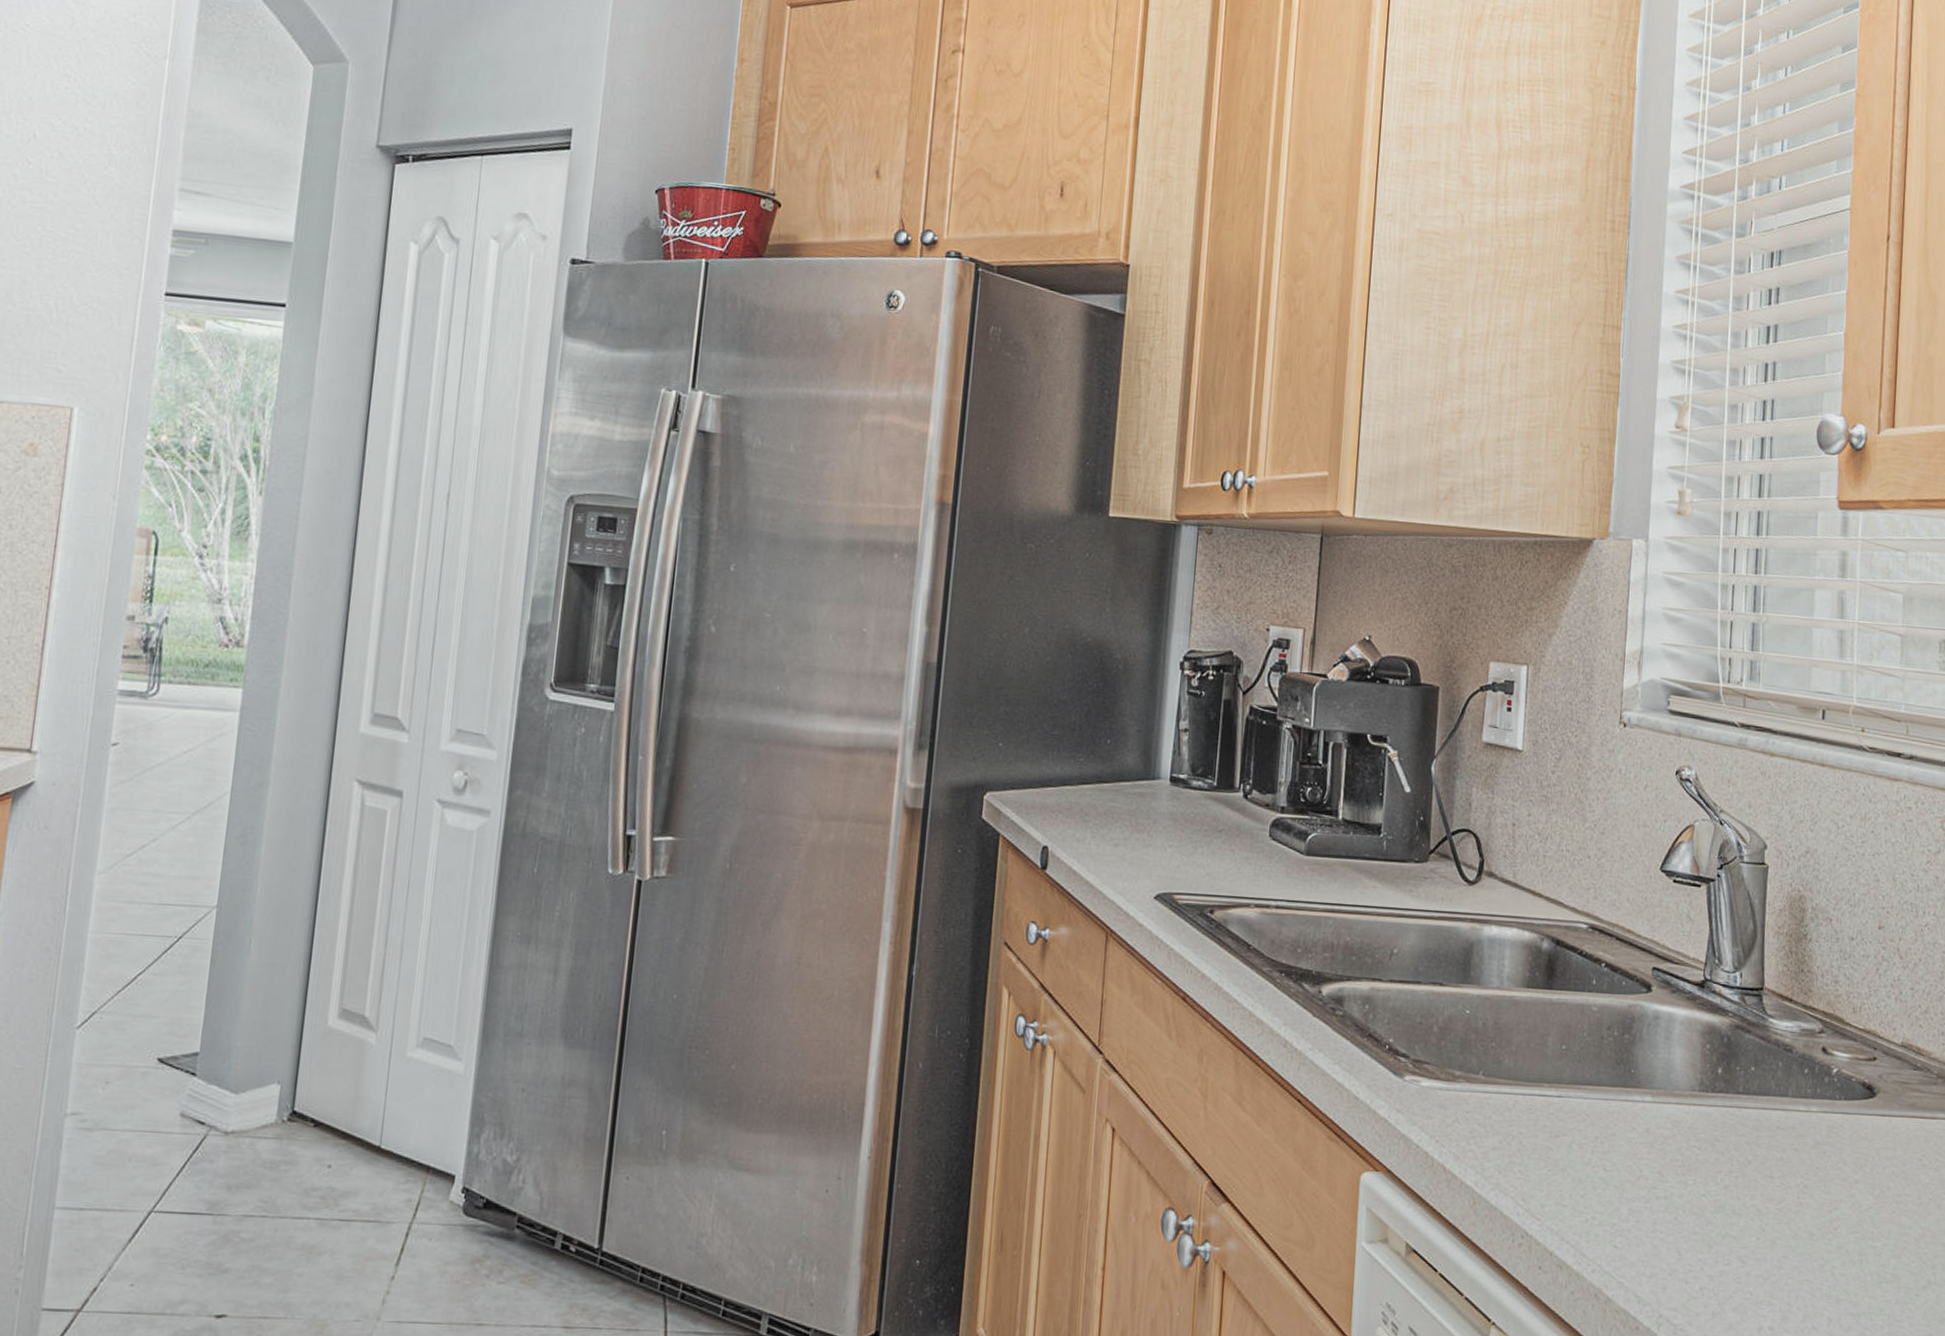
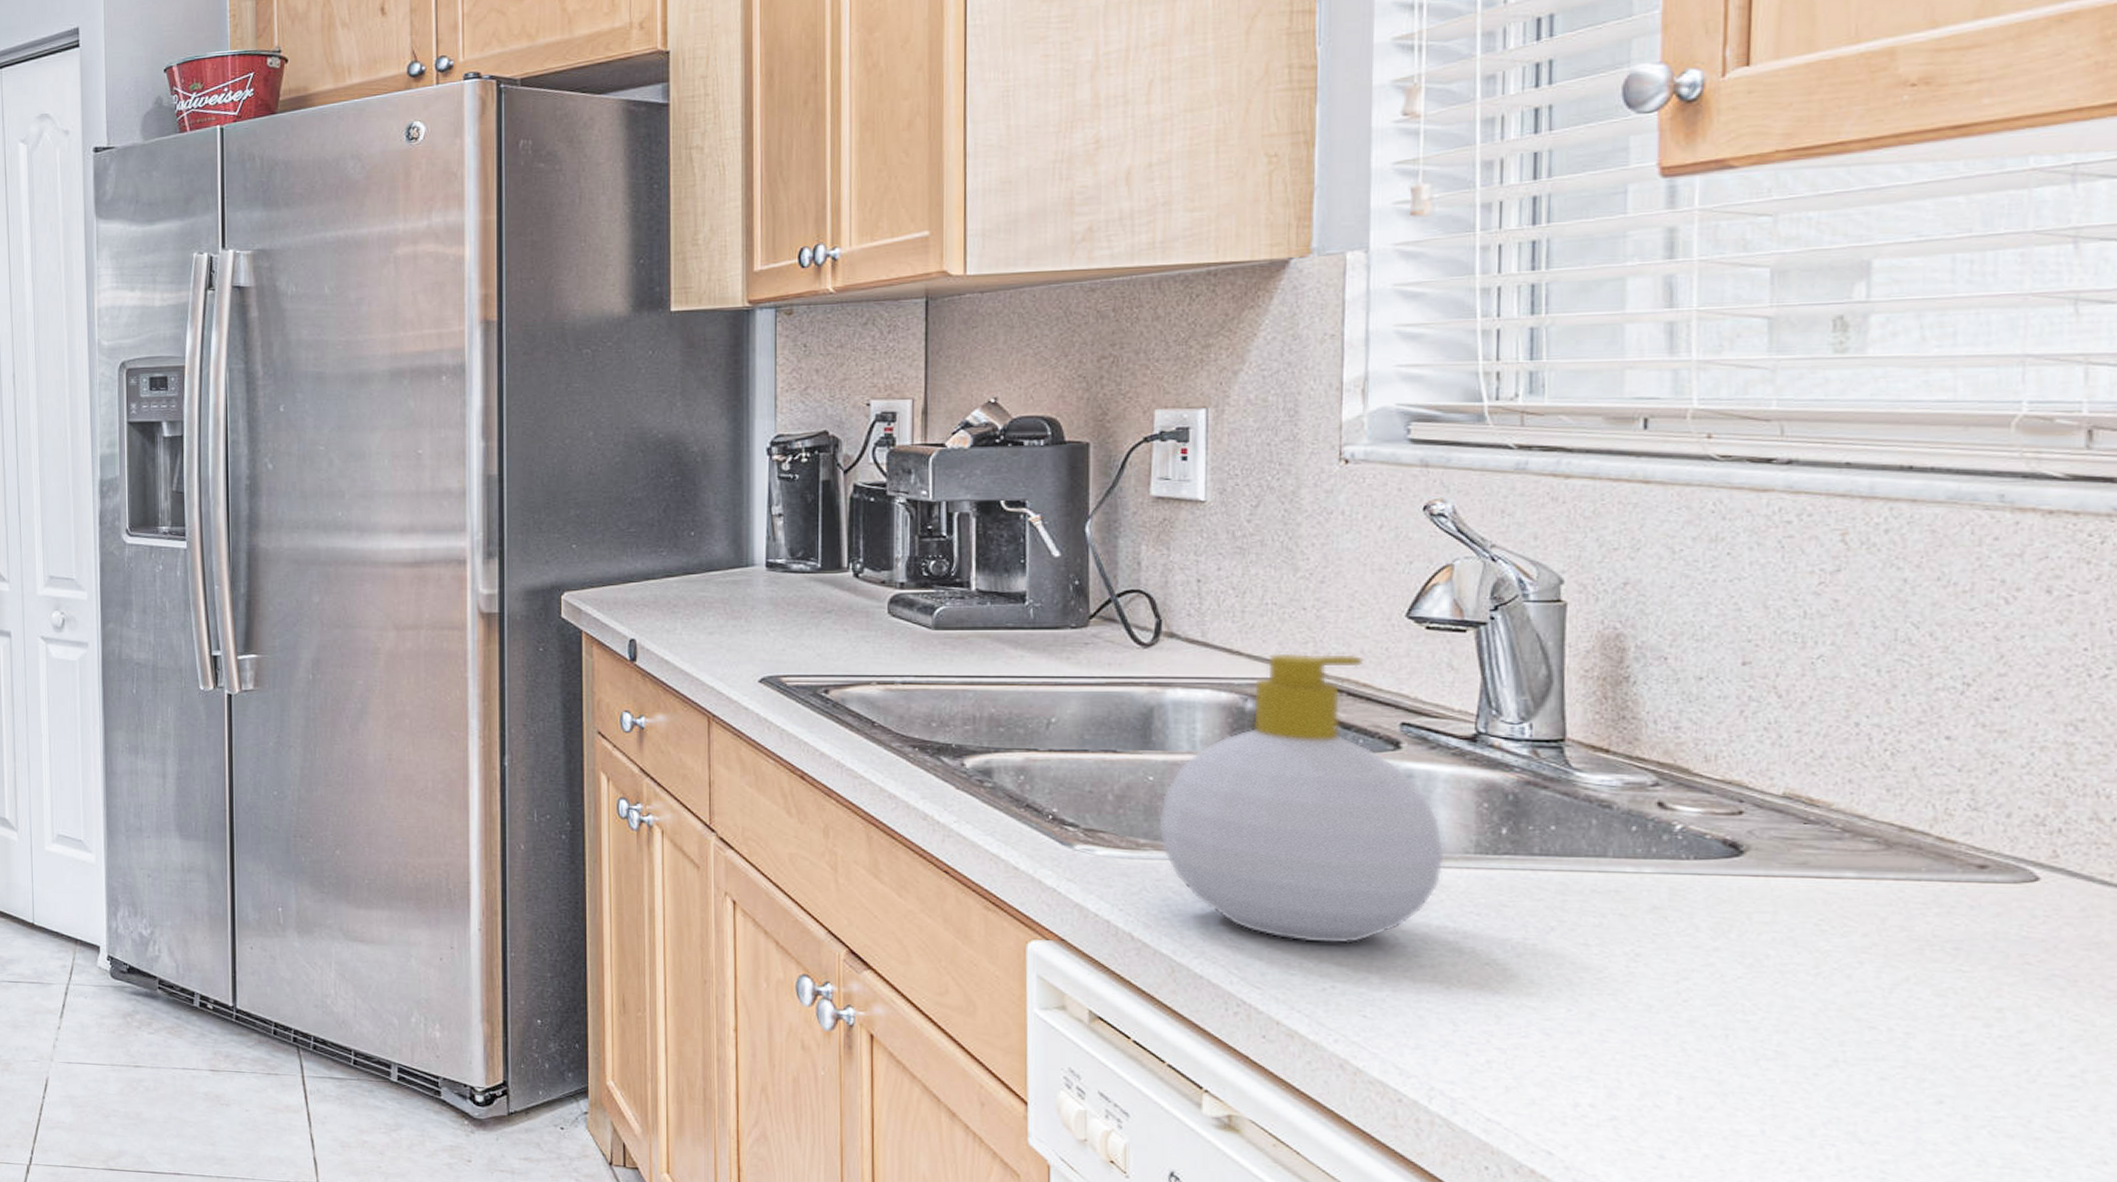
soap bottle: none [1470,897,1679,1177] -> present [1157,653,1445,945]

